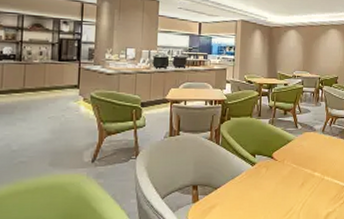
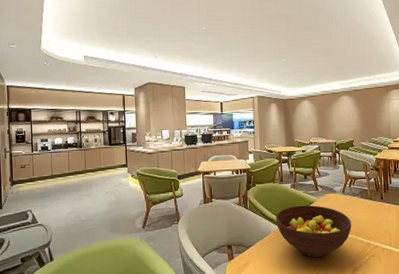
fruit bowl: none [249,143,329,201] -> present [275,205,351,258]

